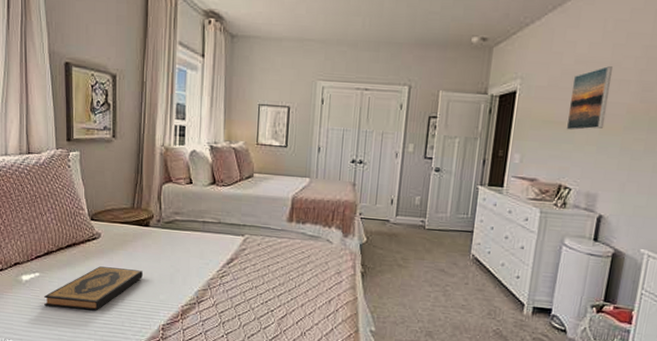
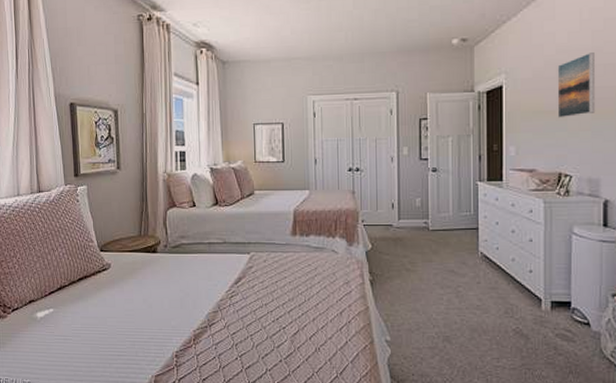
hardback book: present [44,266,143,310] -> none [59,297,153,343]

